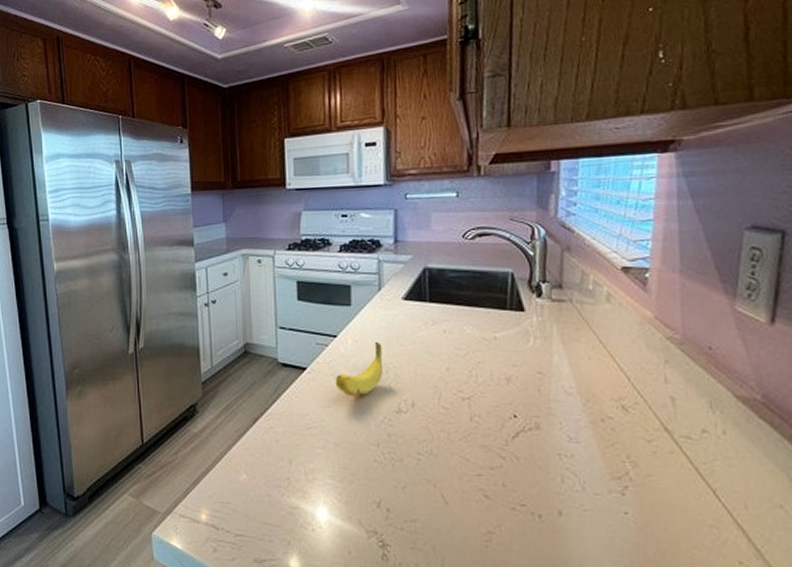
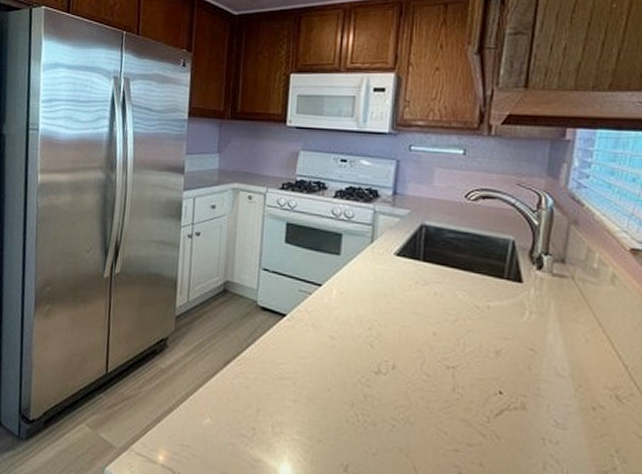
banana: present [335,342,384,397] -> none [314,297,368,352]

